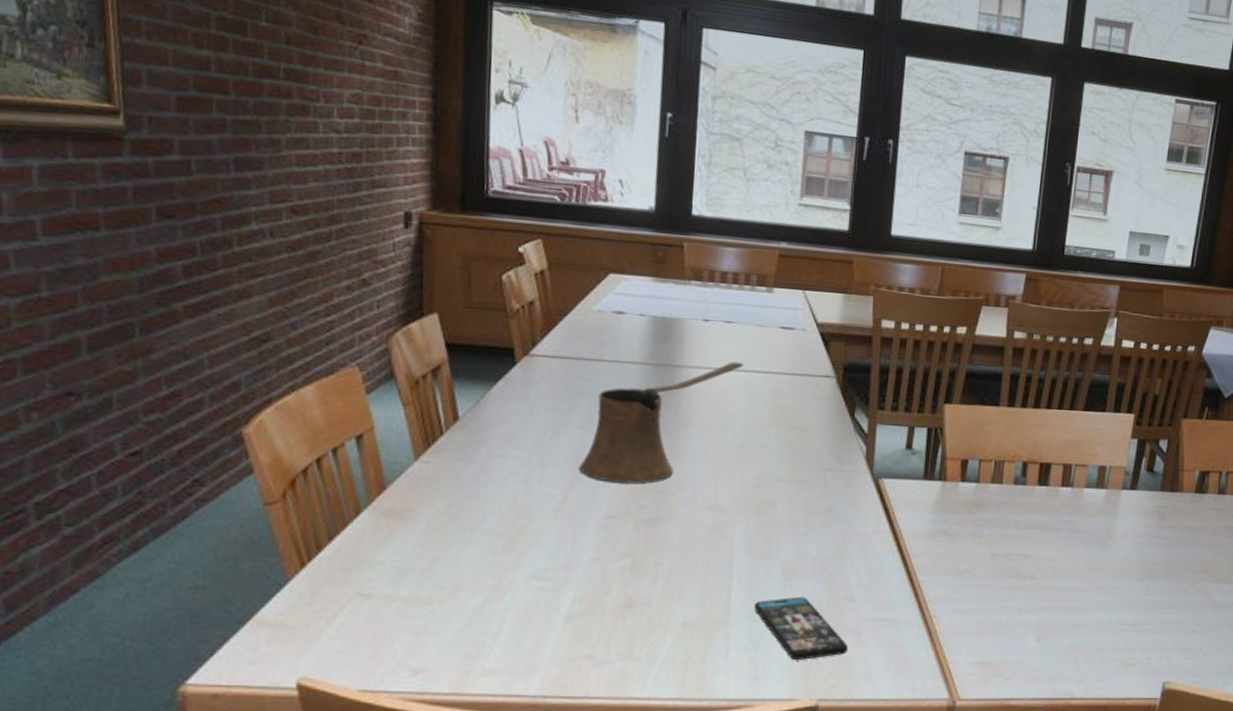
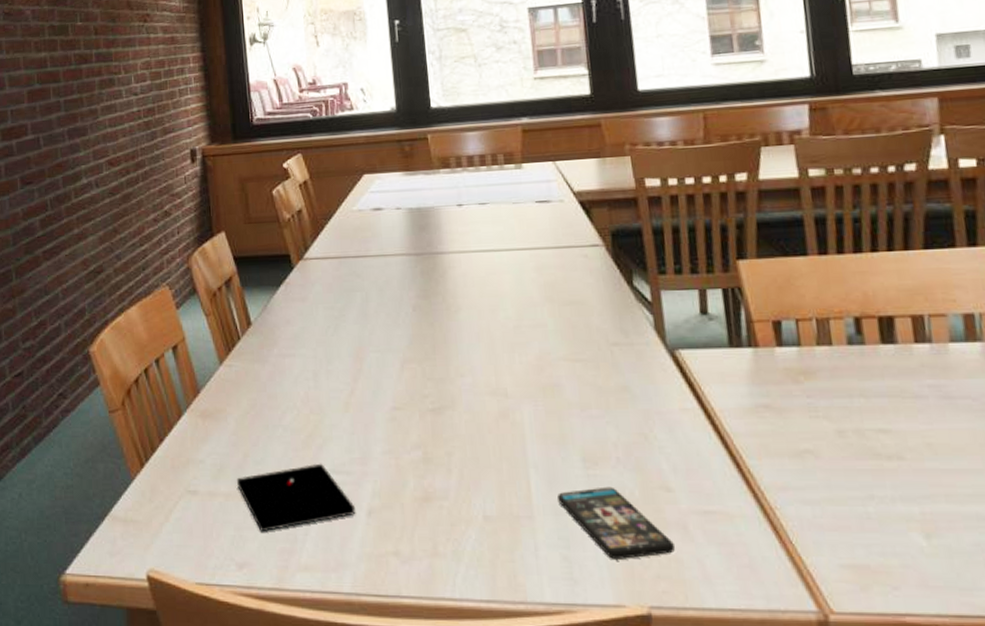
pen: none [420,568,553,638] -> present [236,463,356,532]
coffee pot: present [579,361,744,484] -> none [361,242,505,374]

